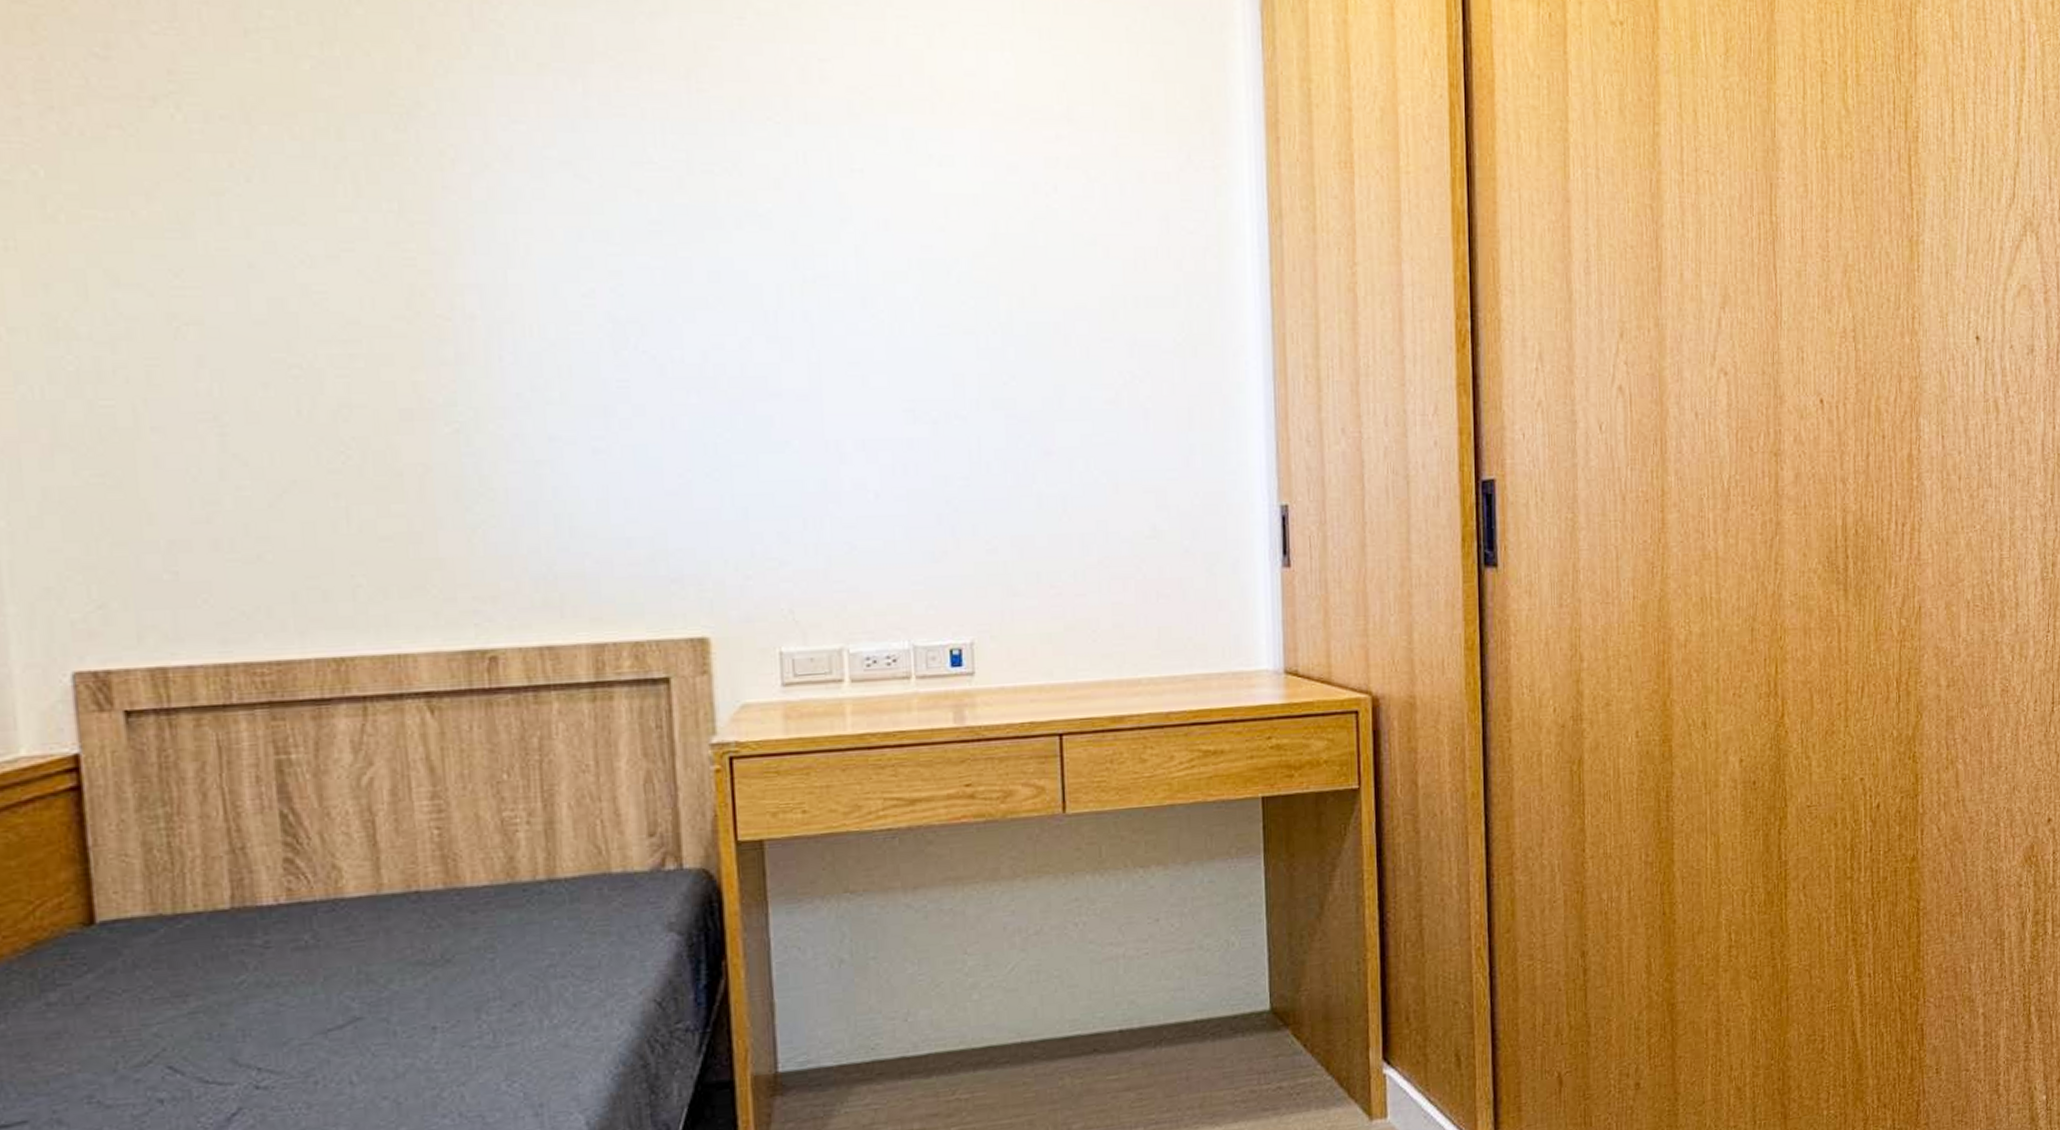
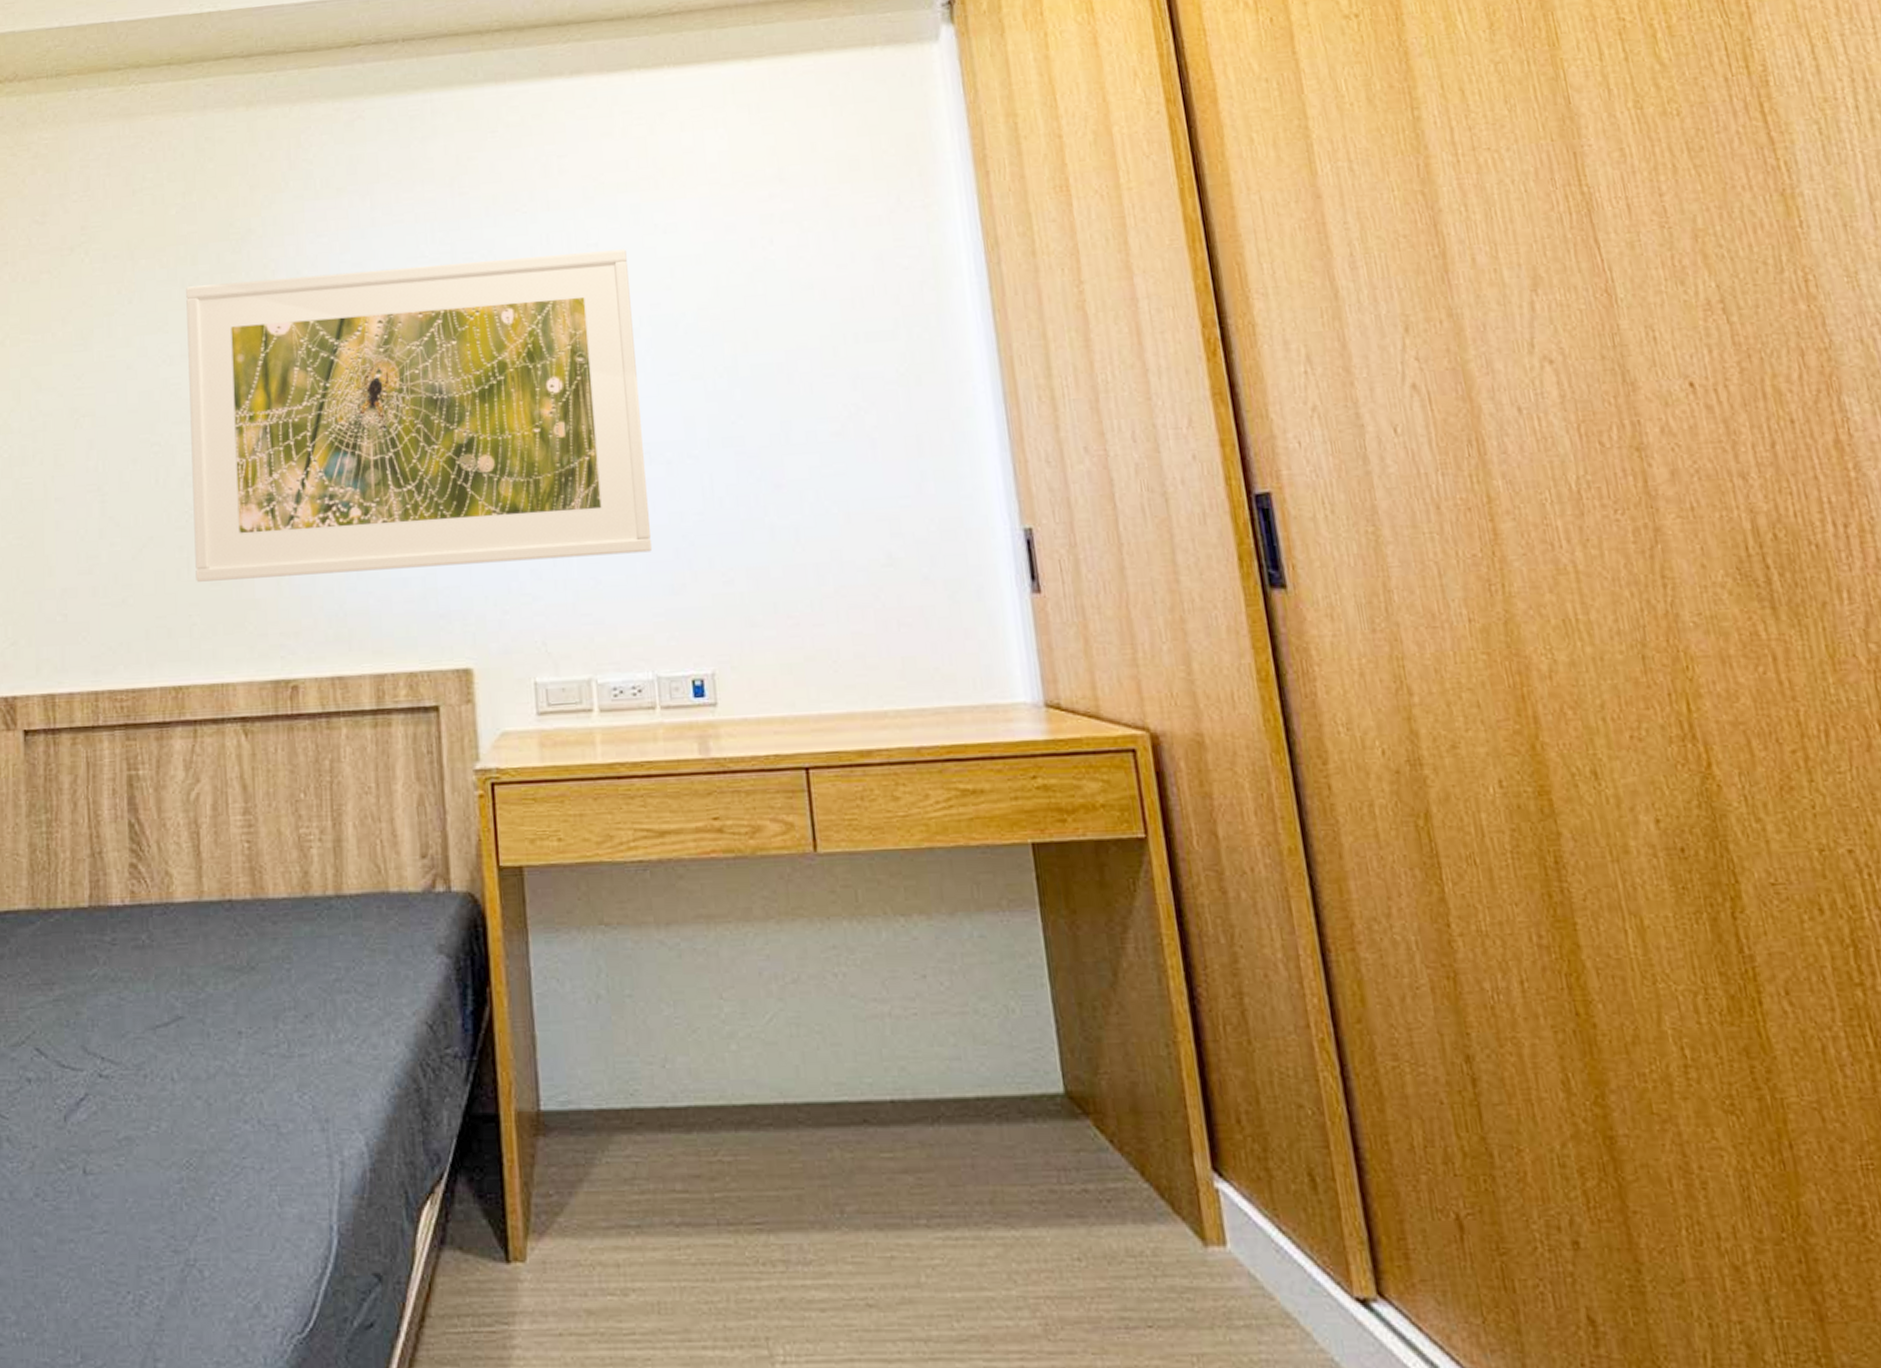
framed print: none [329,168,914,536] -> present [186,249,653,582]

